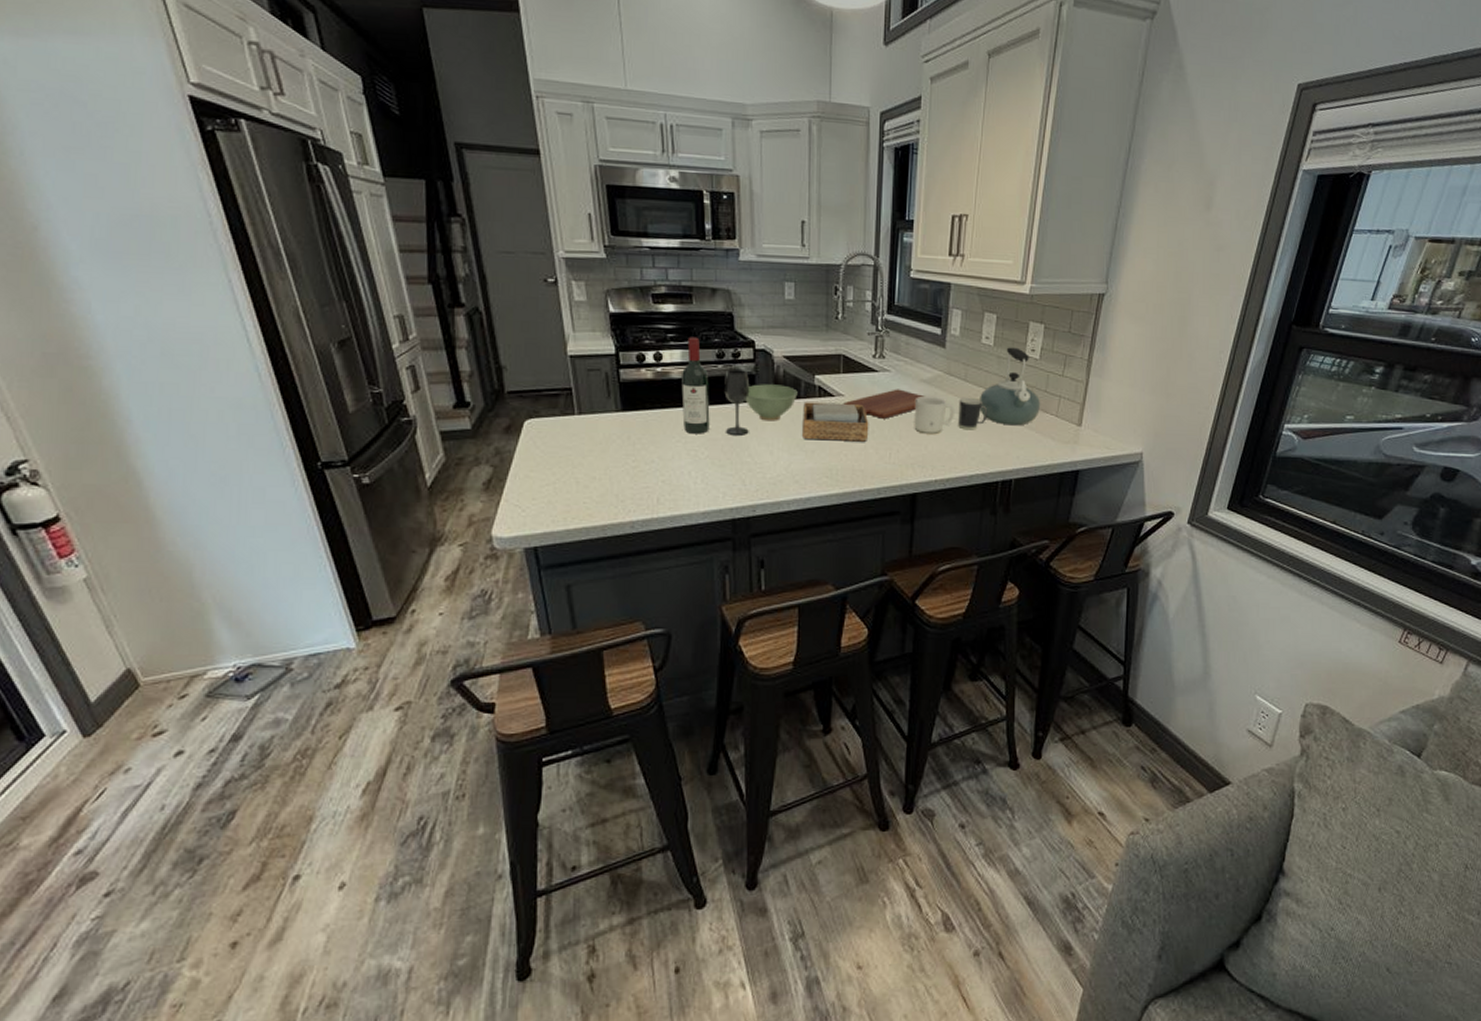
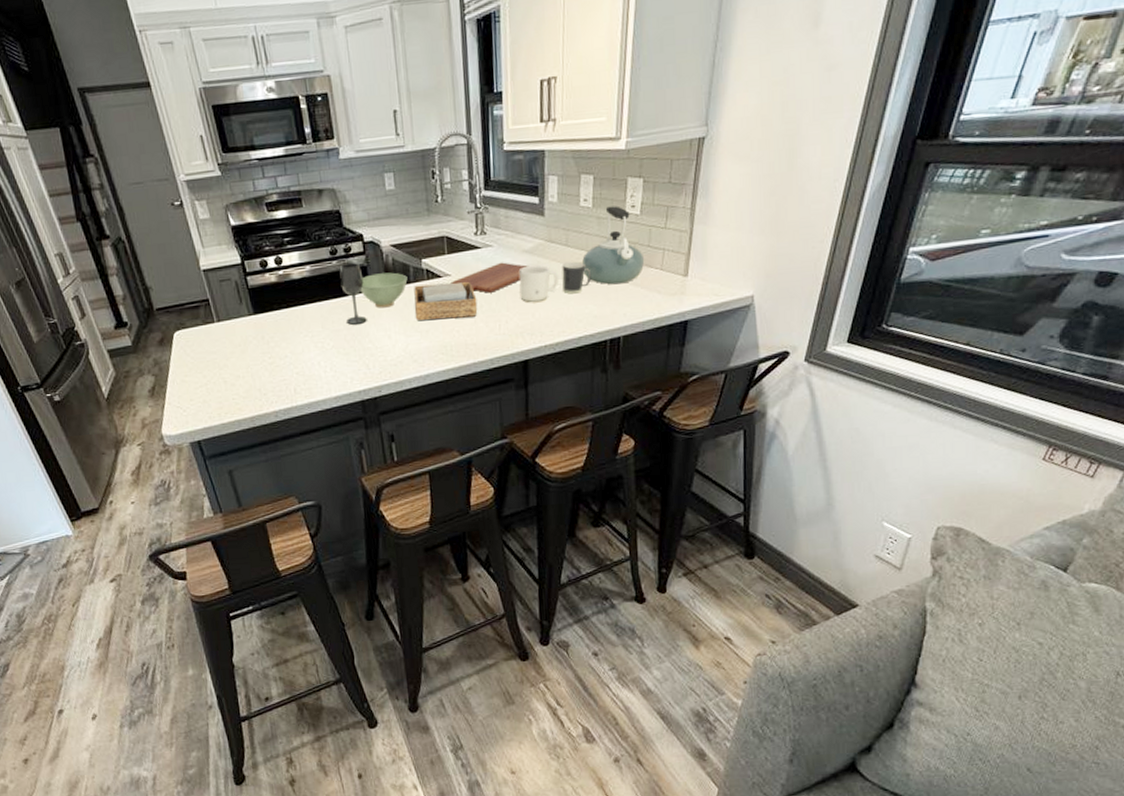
wine bottle: present [681,337,710,434] -> none [301,238,332,328]

